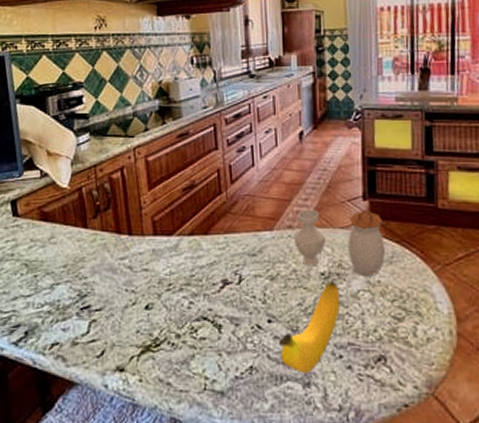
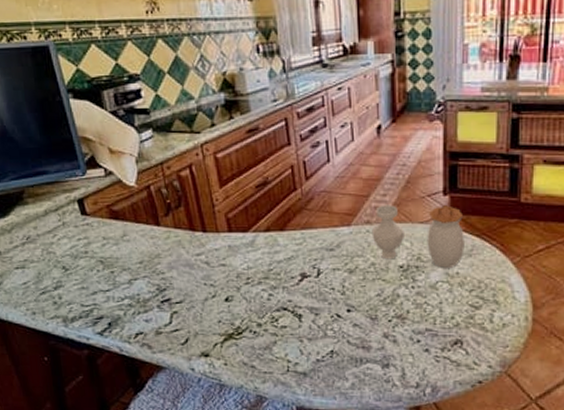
banana: present [279,282,340,374] -> none [358,274,419,356]

